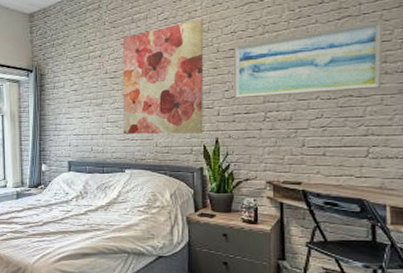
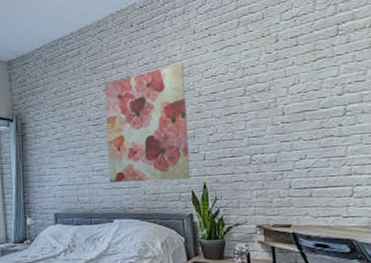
wall art: present [233,20,383,99] -> none [215,61,360,143]

